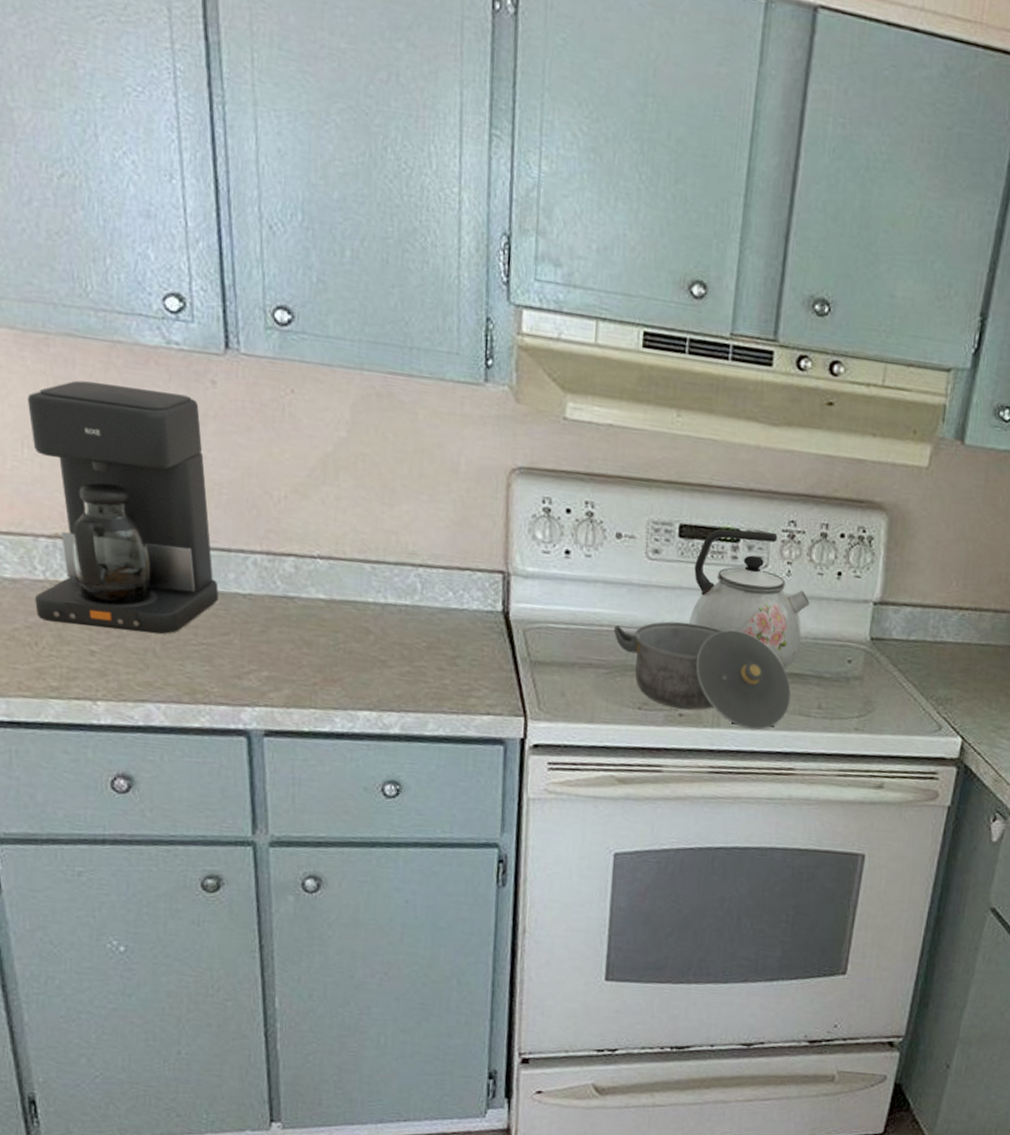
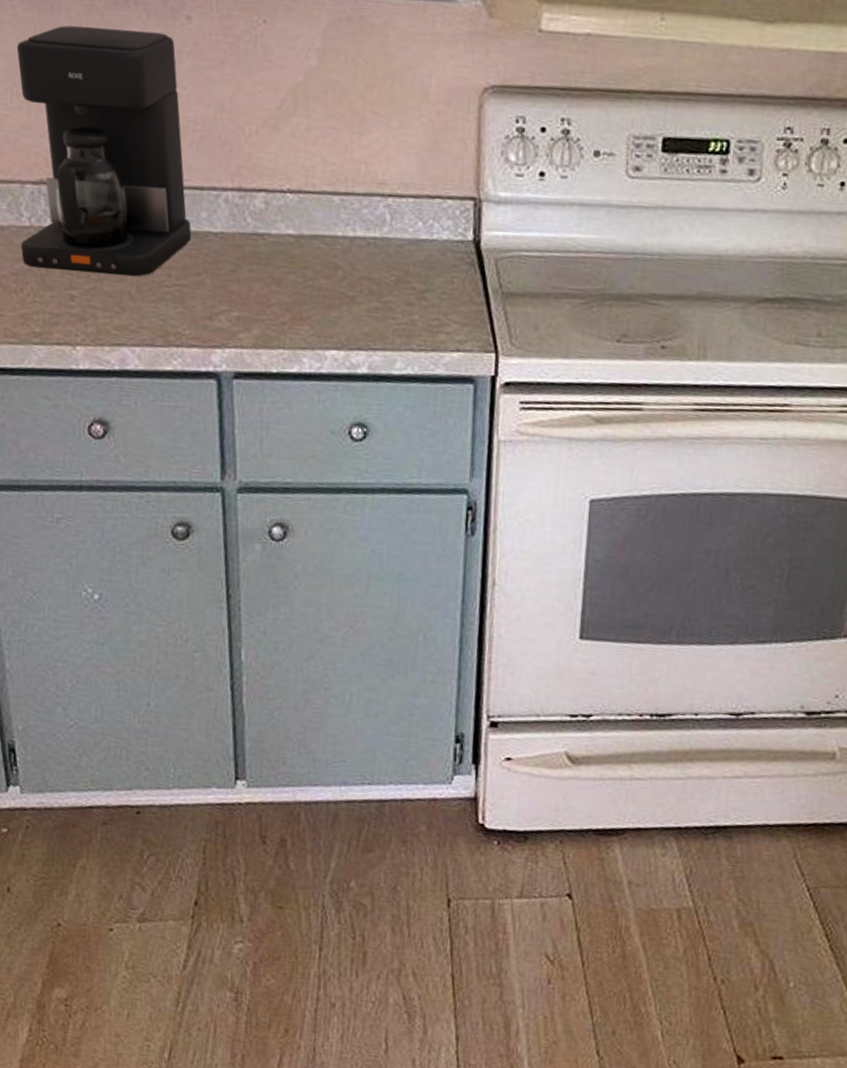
cooking pot: present [613,621,792,731] -> none [590,244,787,363]
kettle: present [688,528,810,669] -> none [672,140,808,293]

